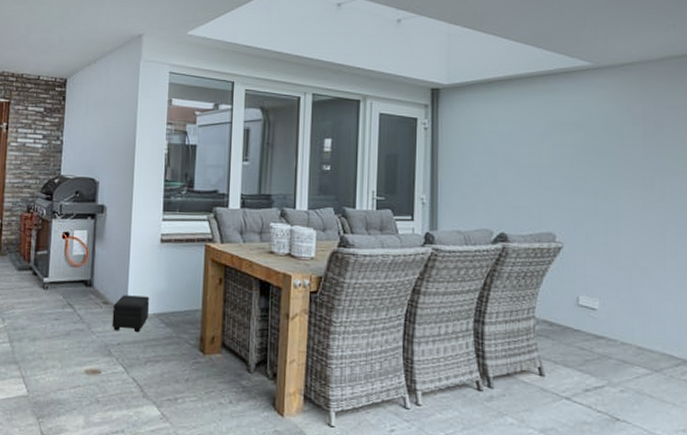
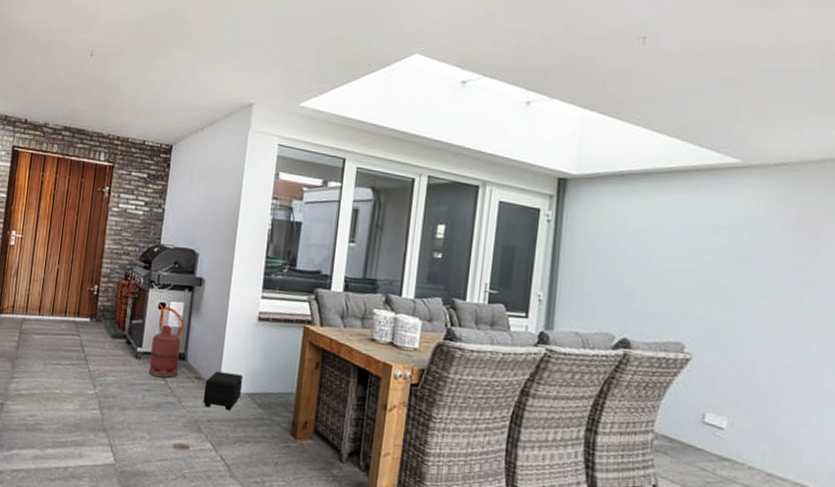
propane tank: none [56,254,87,306] -> present [148,325,181,379]

